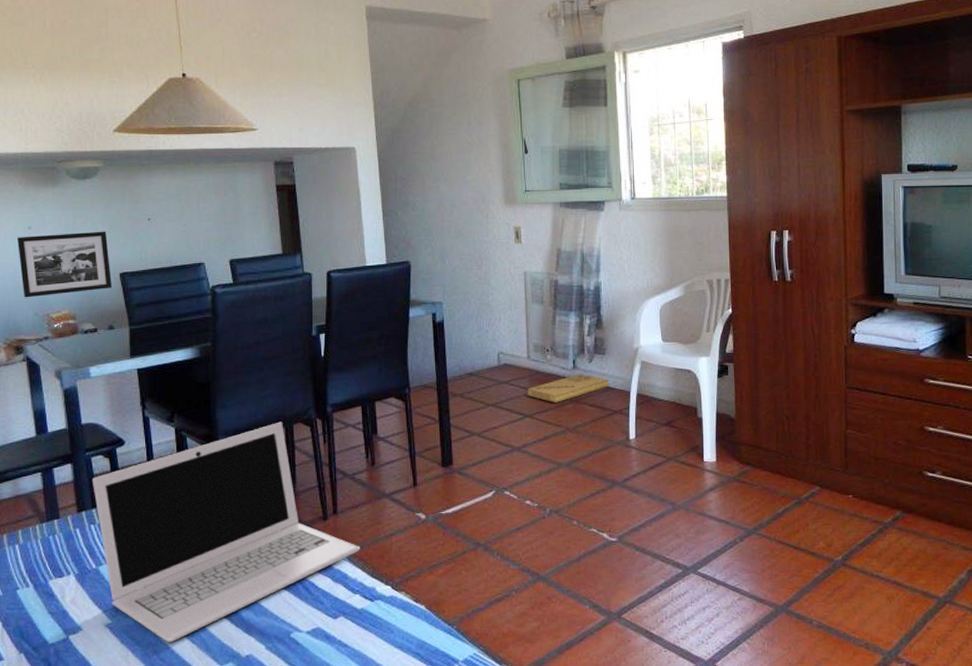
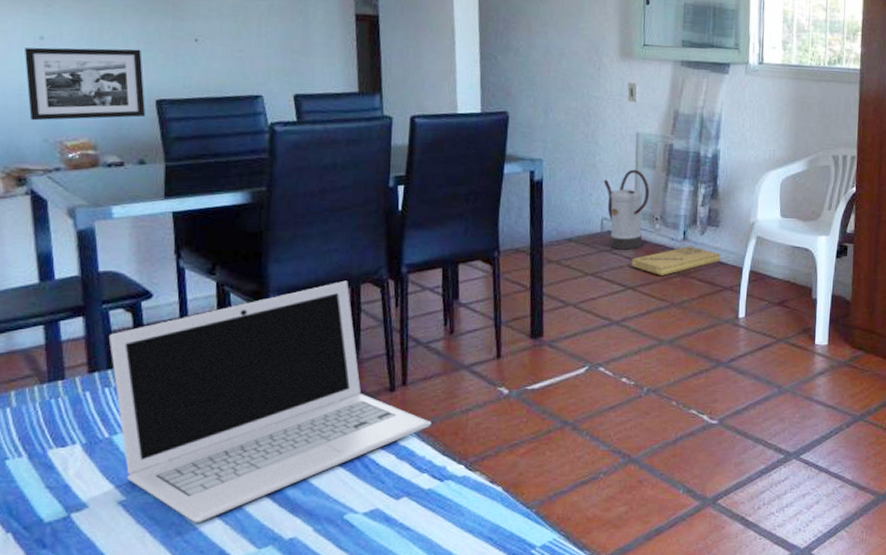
watering can: none [497,305,539,381] -> present [603,169,649,250]

